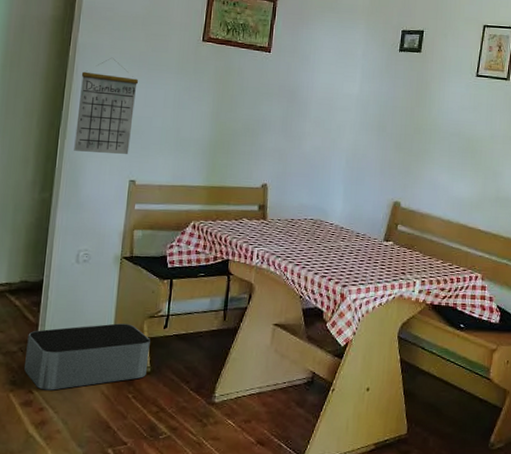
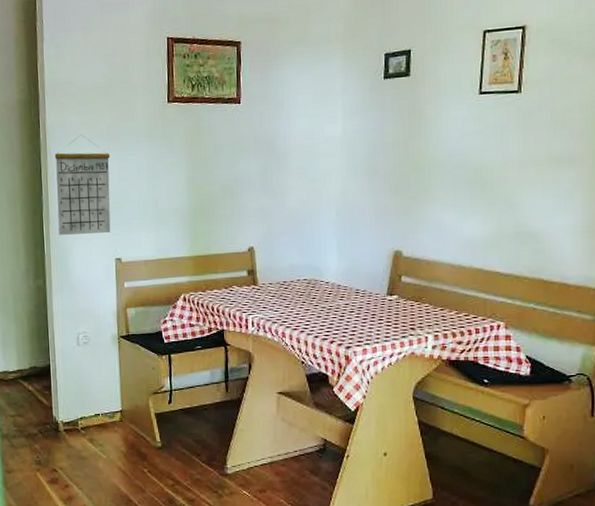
storage bin: present [24,323,151,390] -> none [44,401,158,468]

